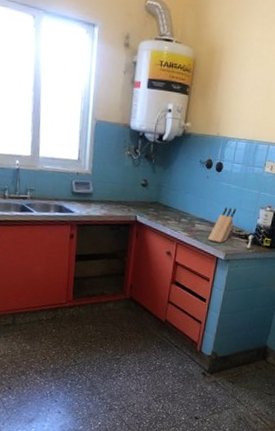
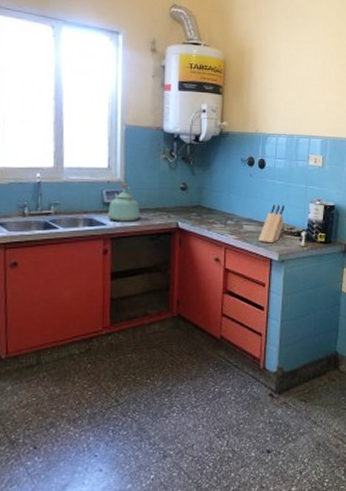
kettle: none [76,175,104,212] -> present [108,183,140,222]

